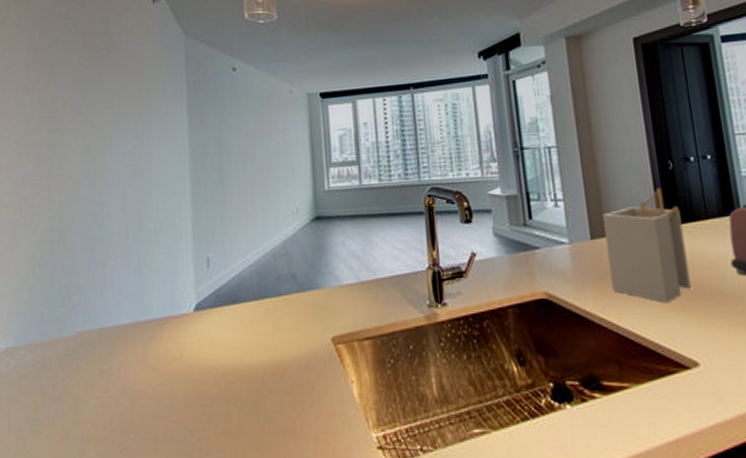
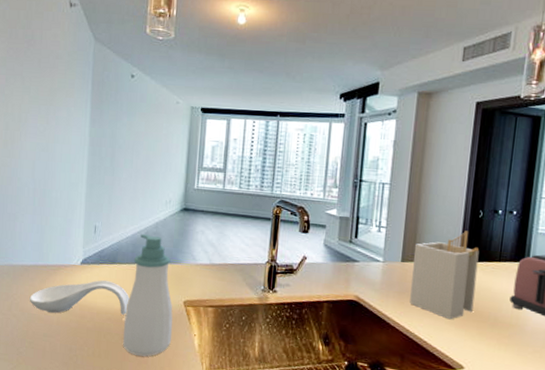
spoon rest: none [130,327,262,385] -> present [29,280,130,315]
soap bottle: none [258,257,324,424] -> present [123,234,173,357]

